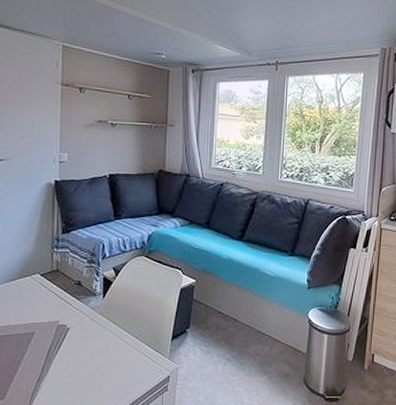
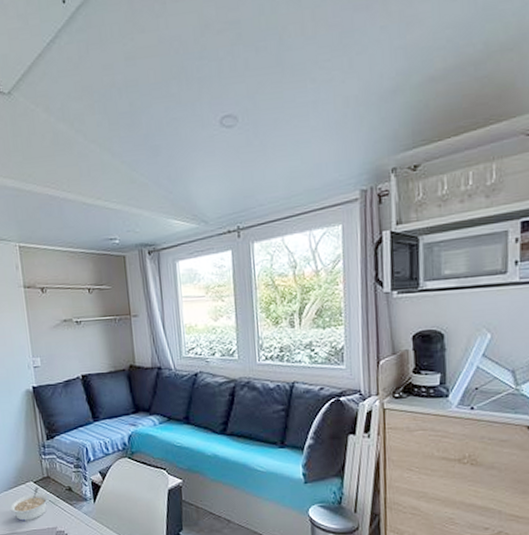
legume: none [9,280,56,315] -> present [9,487,50,522]

